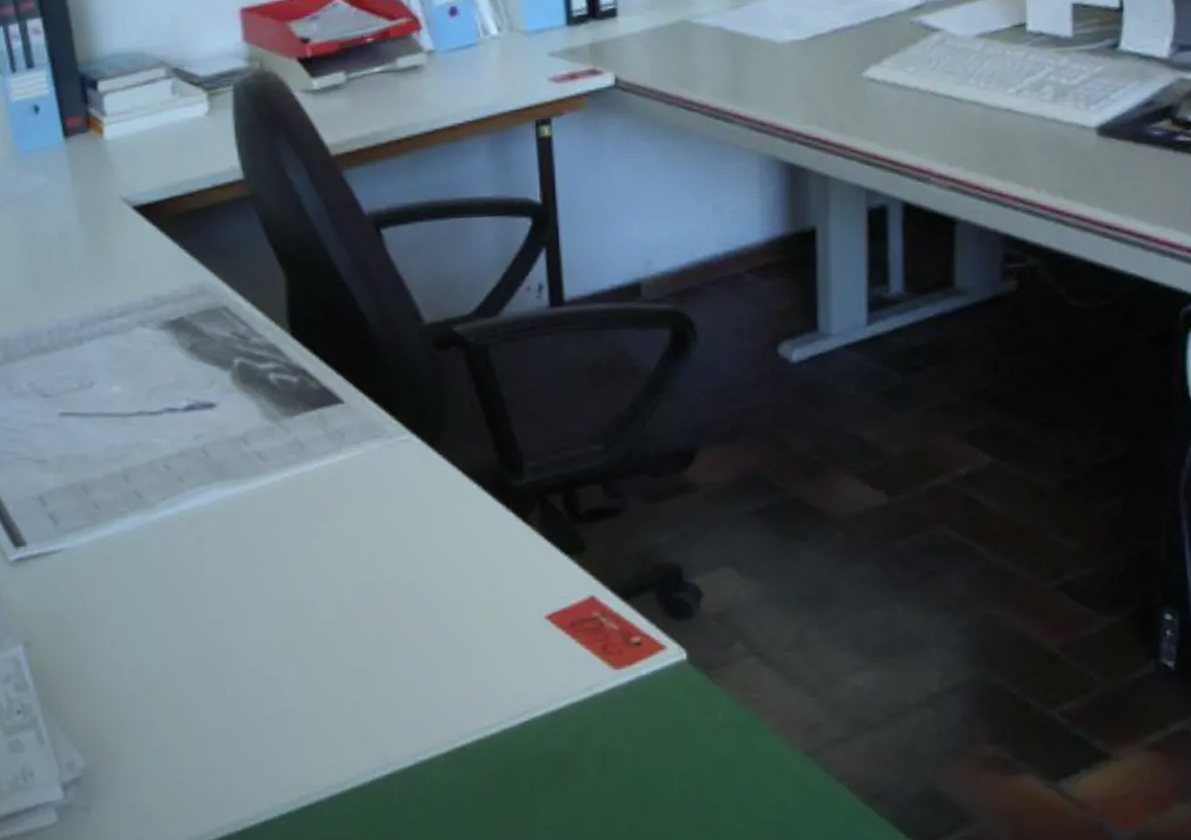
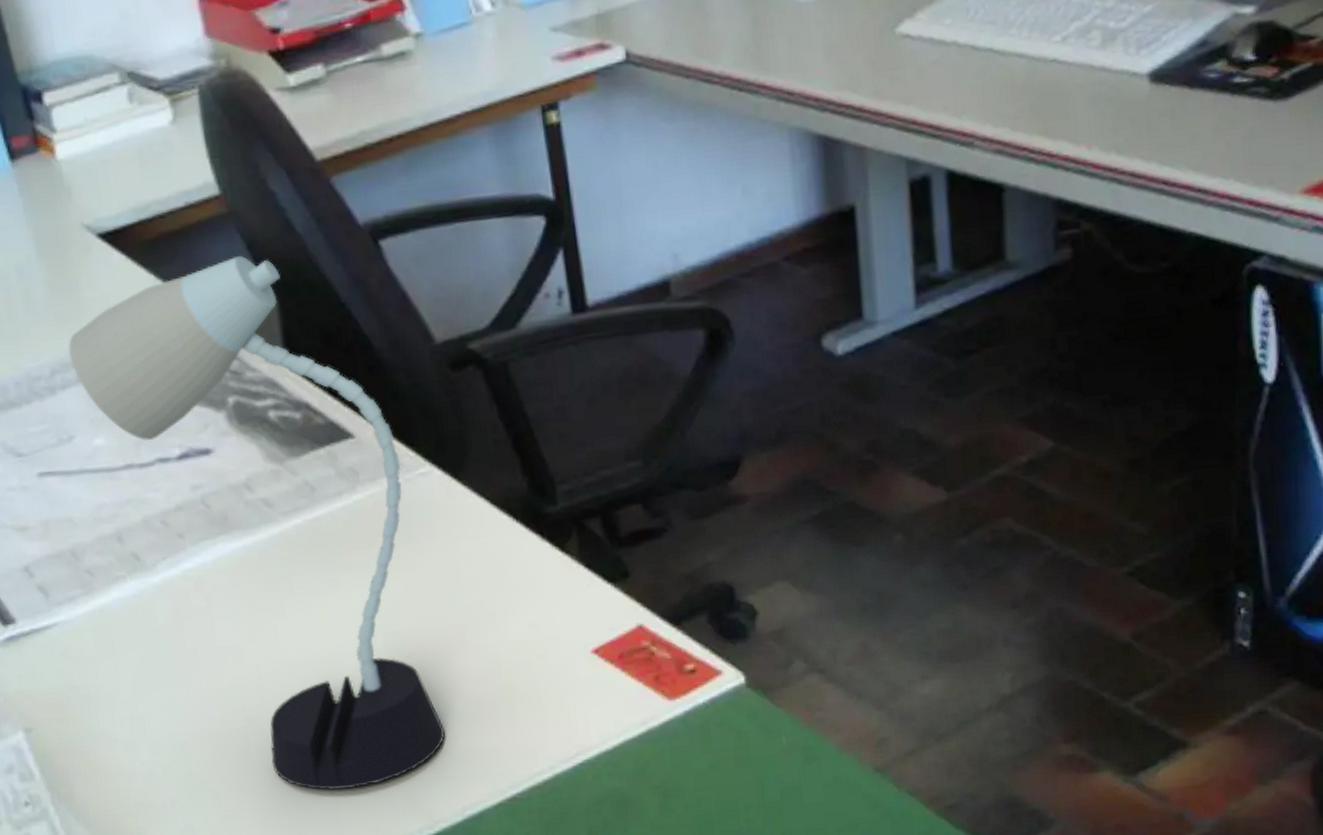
desk lamp: none [97,233,405,726] -> present [67,255,446,791]

